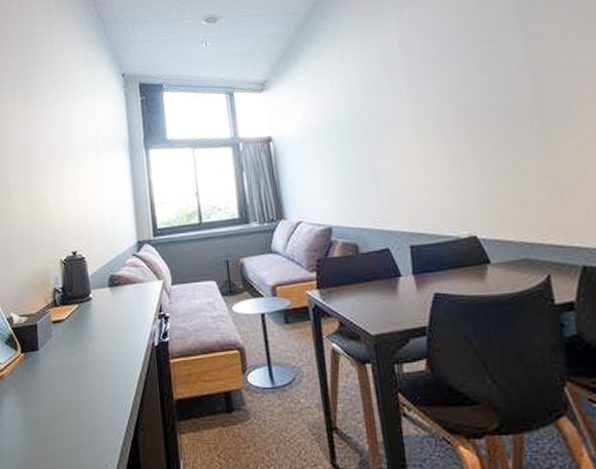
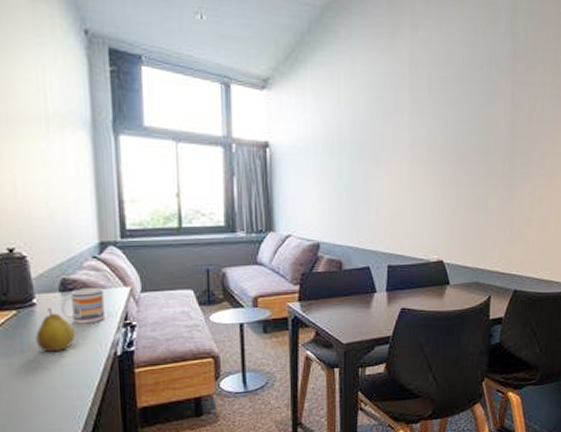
fruit: none [92,302,121,342] -> present [35,308,75,352]
mug: none [109,282,144,316] -> present [60,288,106,324]

